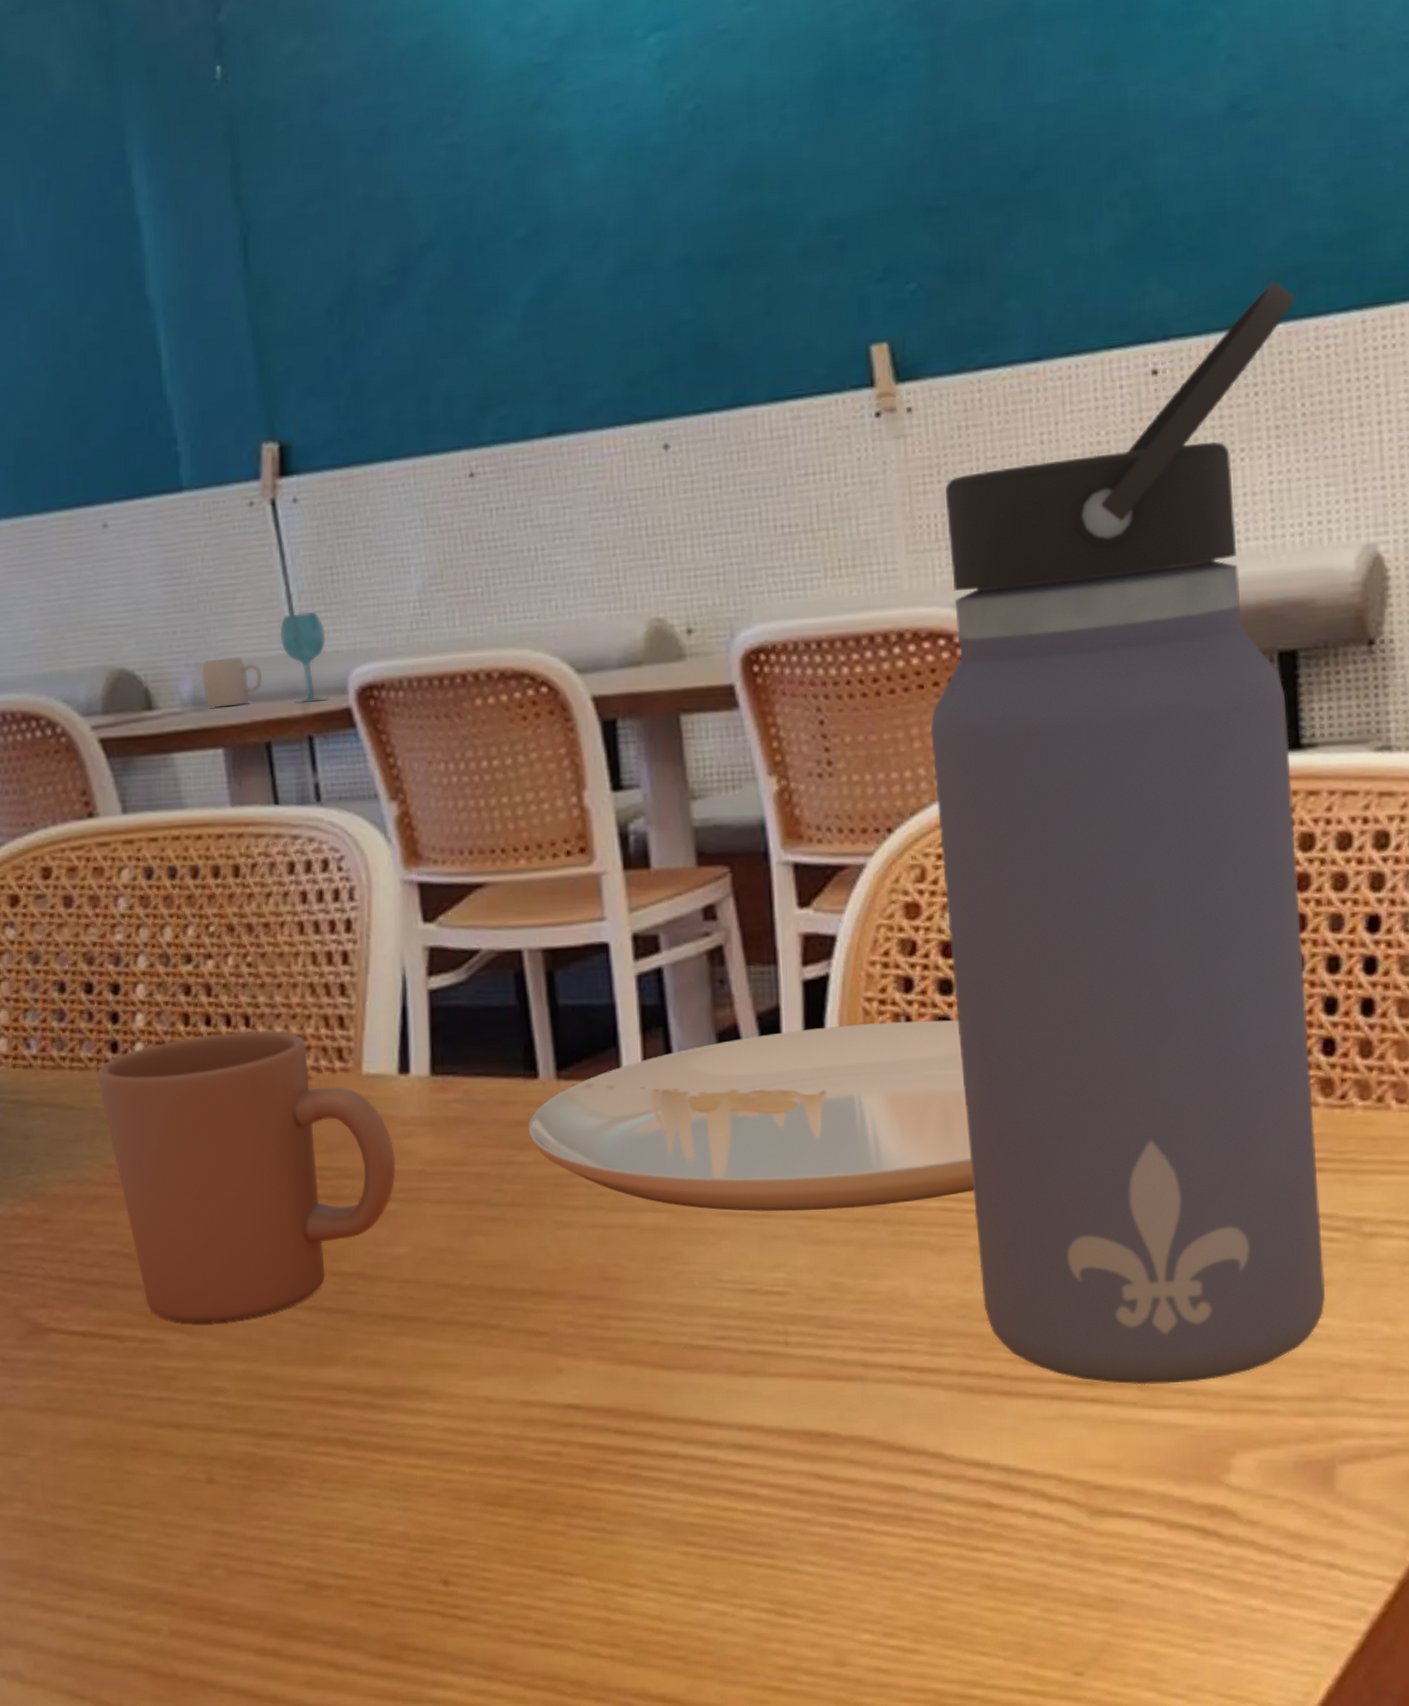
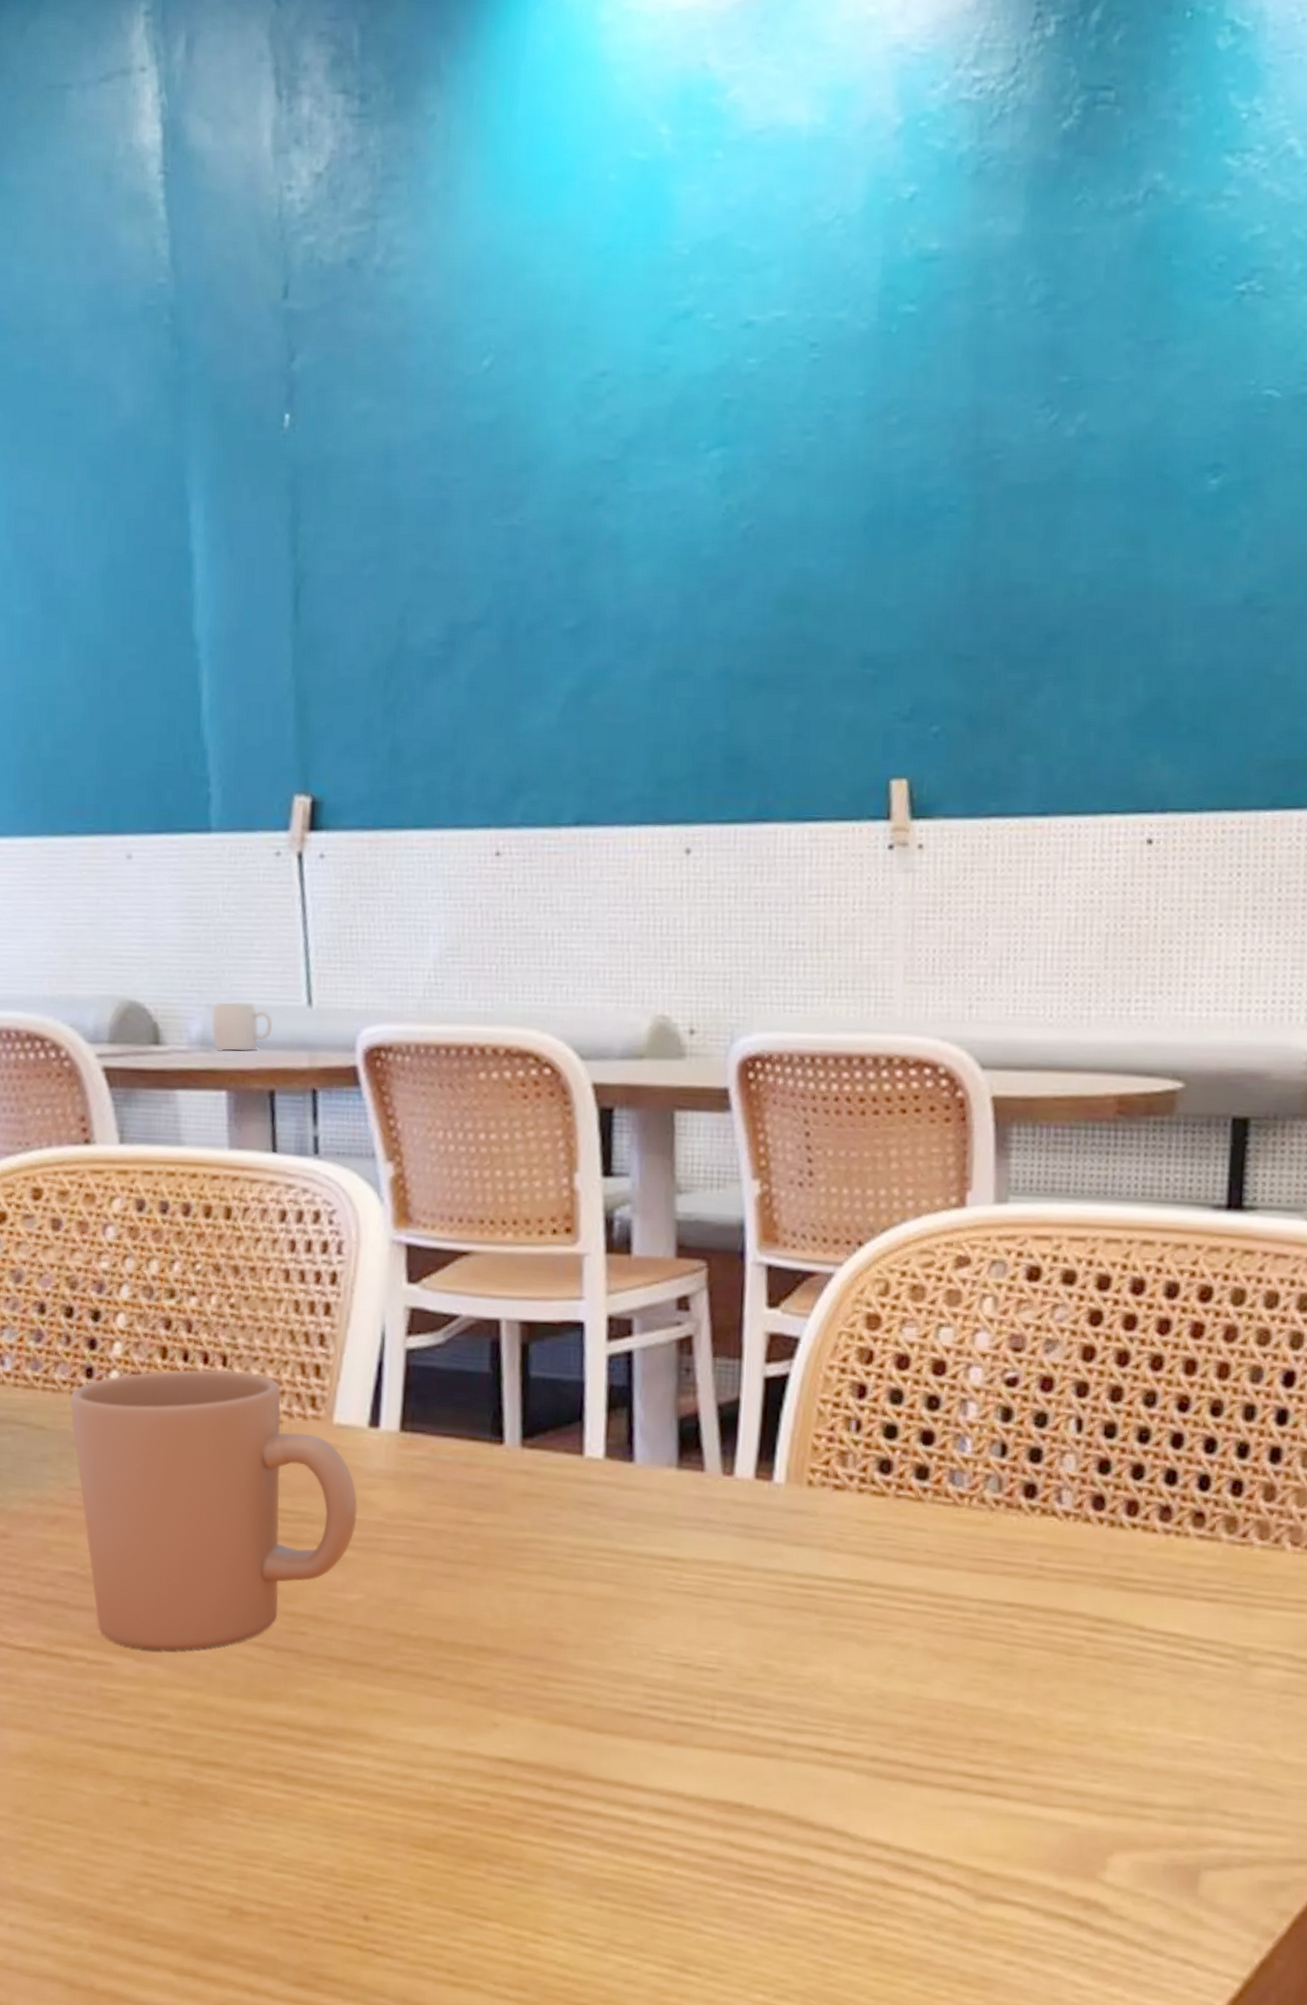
wine glass: present [279,611,329,703] -> none [293,967,340,1057]
plate: present [528,1020,975,1211] -> none [489,1423,906,1596]
water bottle: present [930,281,1326,1385] -> none [899,771,1285,1785]

